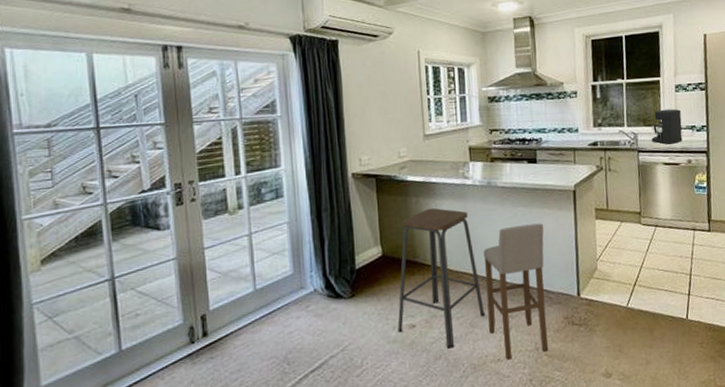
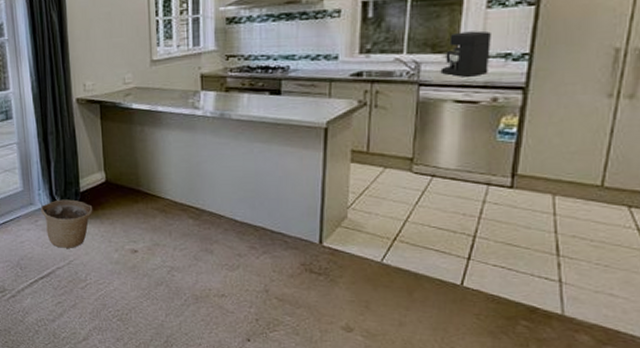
basket: none [312,278,370,334] -> present [40,199,93,248]
bar stool: present [397,207,484,349] -> none [120,137,210,277]
bar stool: present [483,223,549,360] -> none [211,162,285,297]

